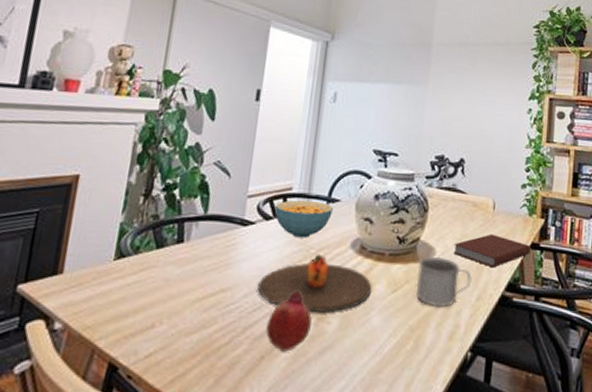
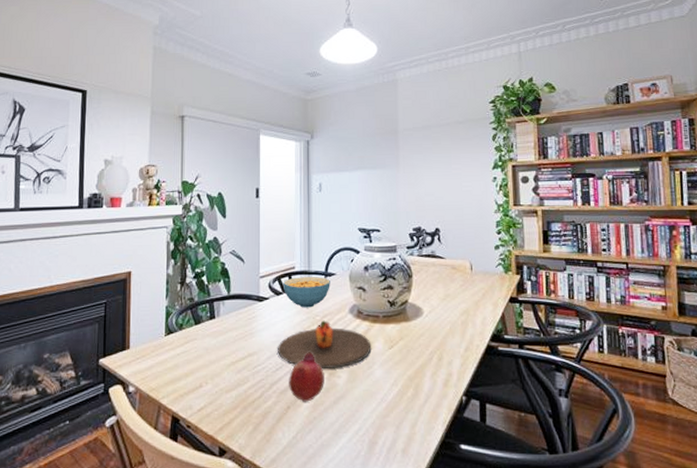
mug: present [416,256,472,307] -> none [409,315,459,358]
book: present [453,233,531,268] -> none [439,292,510,322]

